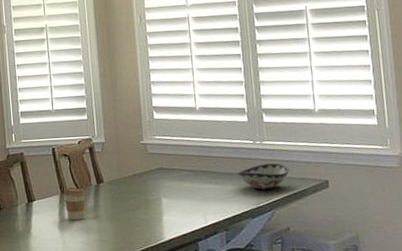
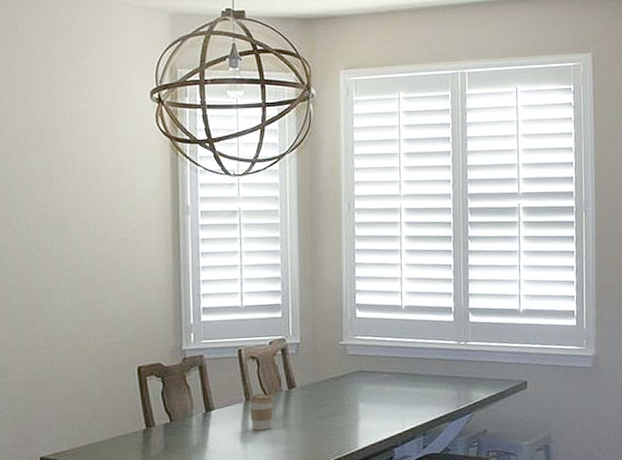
decorative bowl: present [237,163,290,190] -> none [439,364,491,392]

